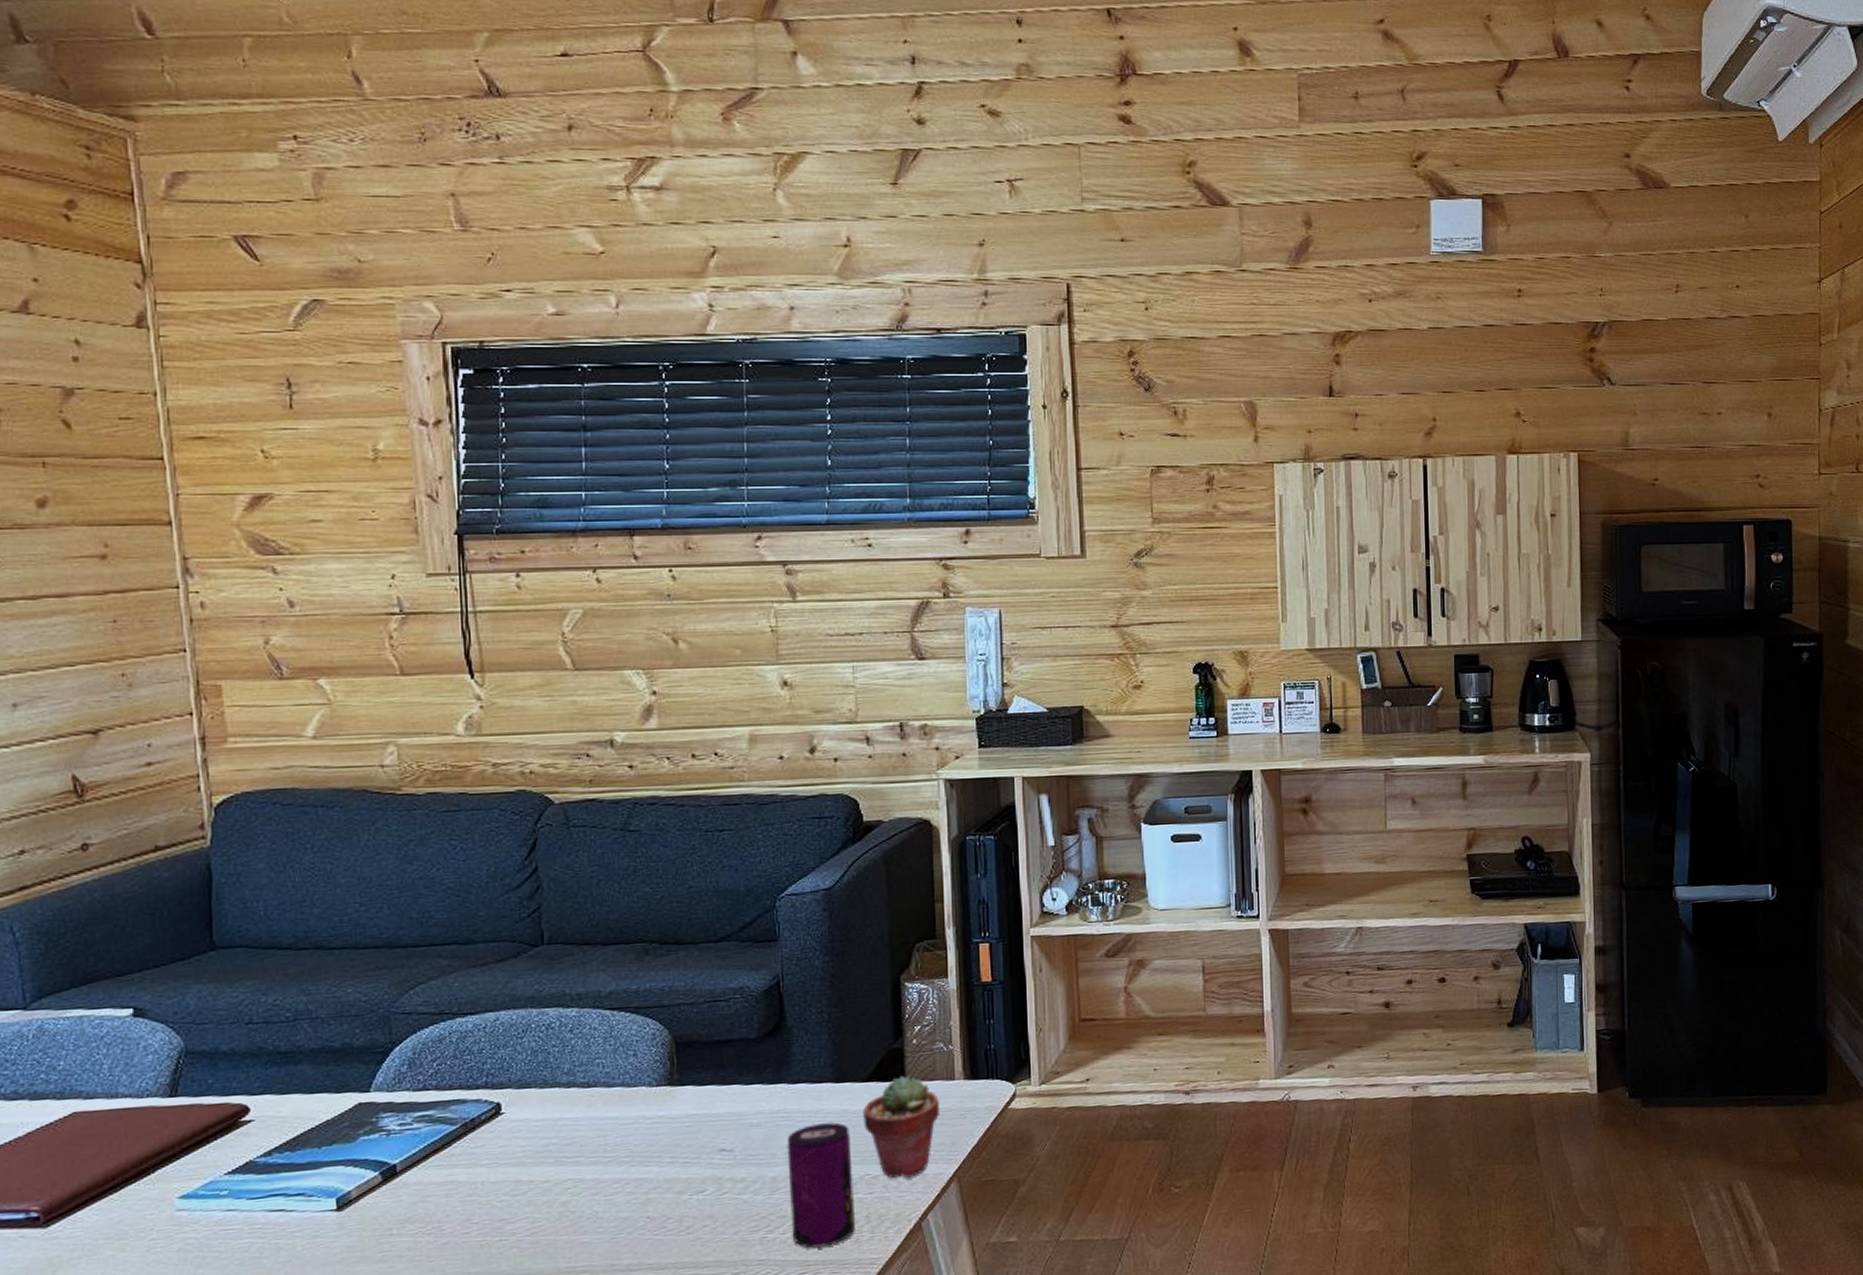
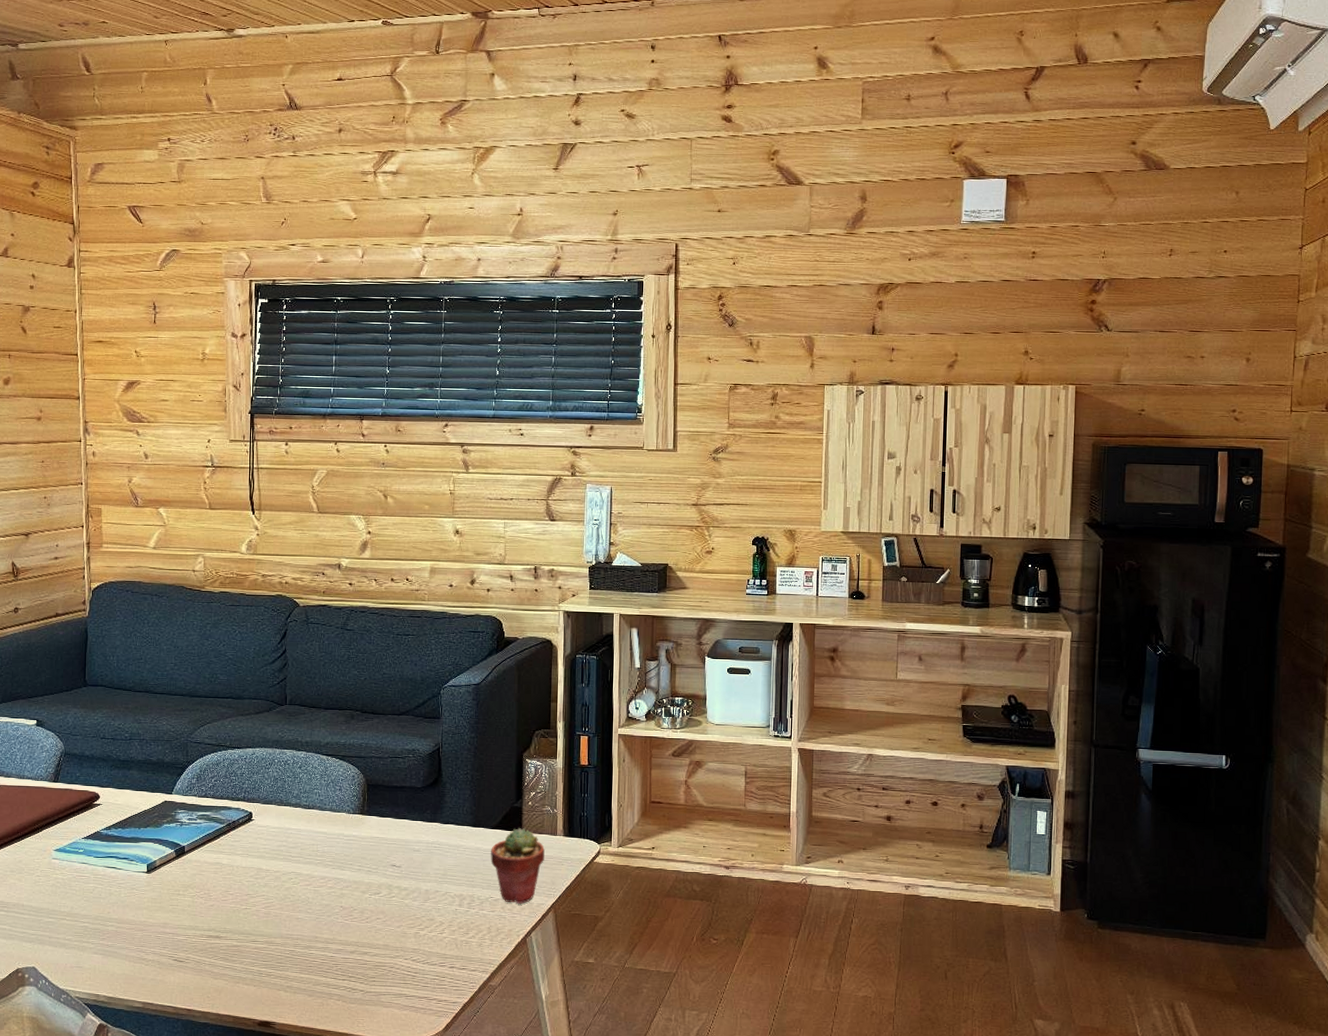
beverage can: present [786,1122,855,1248] -> none [436,855,481,946]

